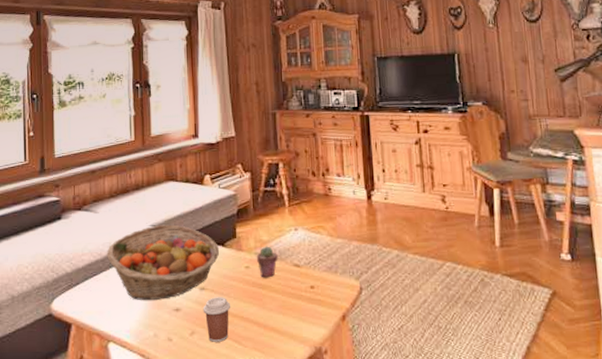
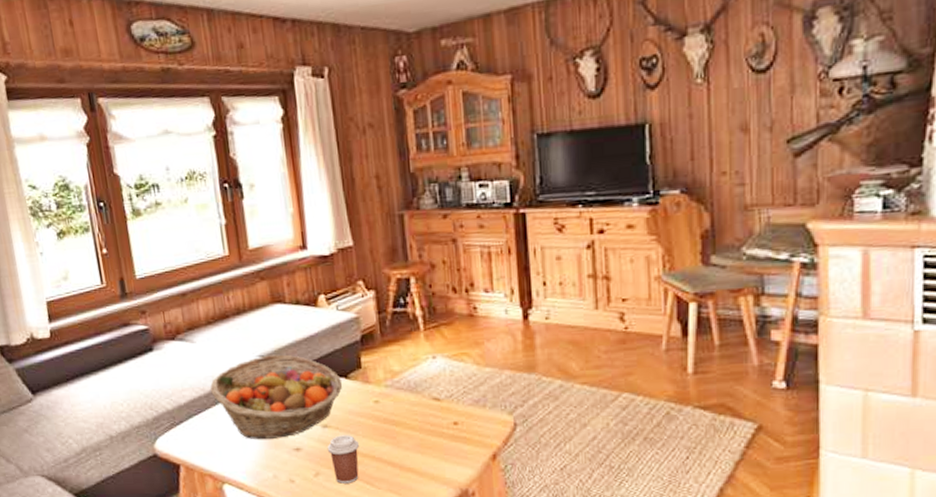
potted succulent: present [256,246,279,278] -> none [386,377,414,414]

